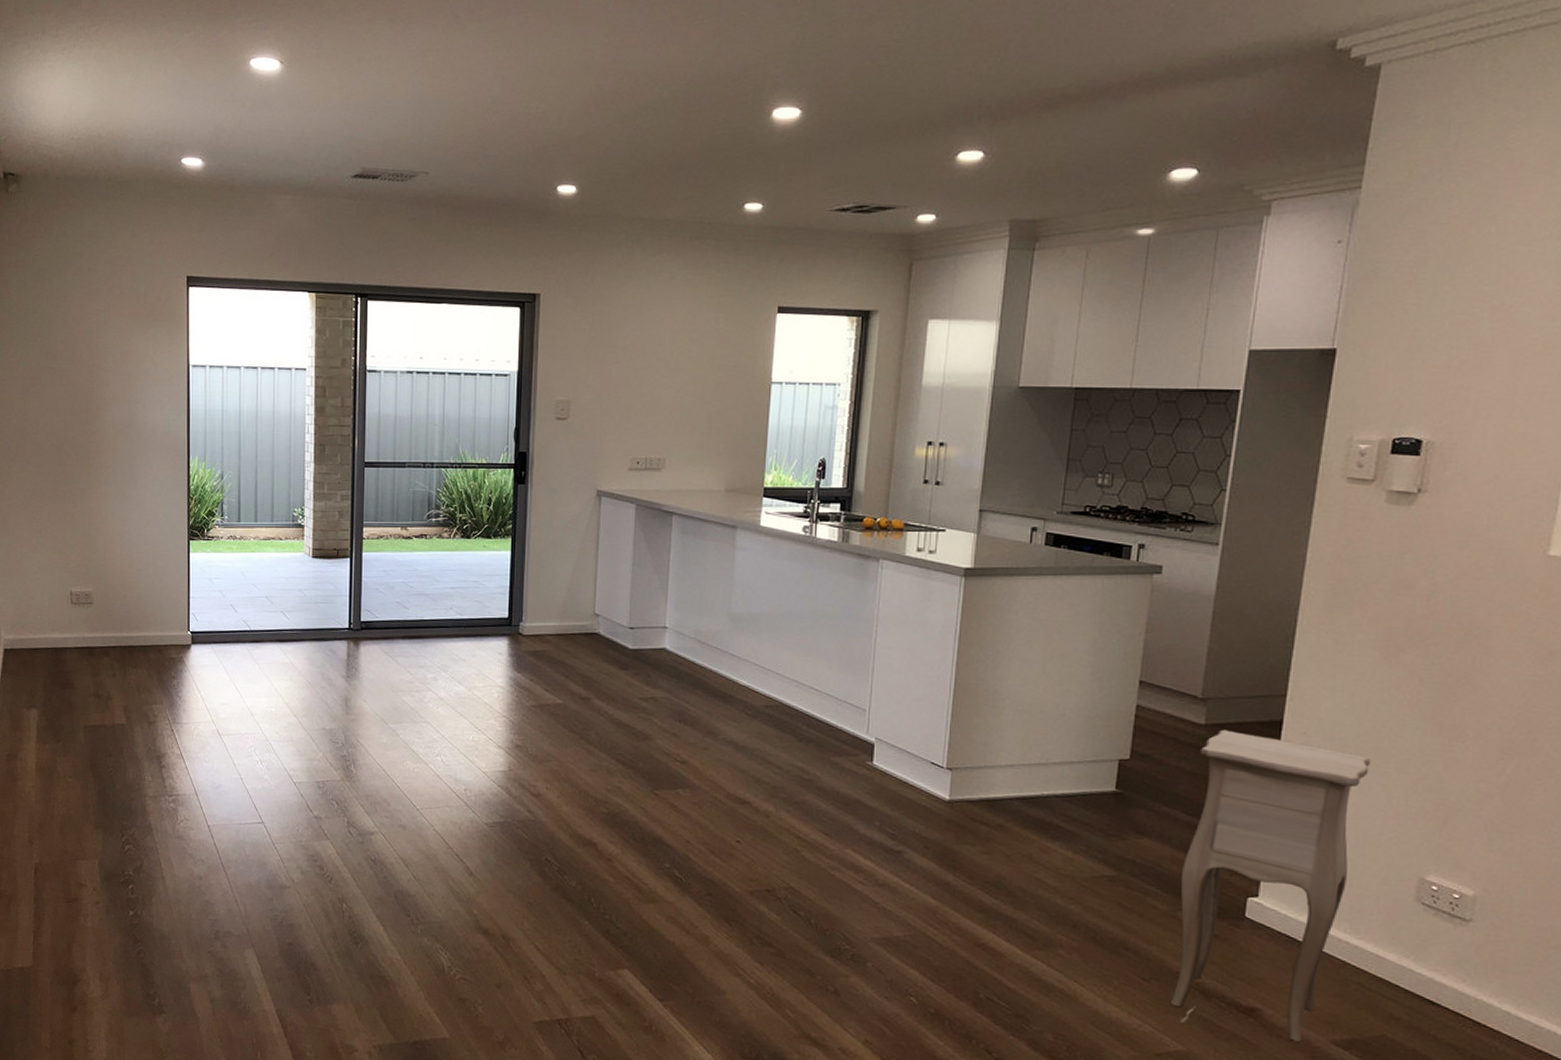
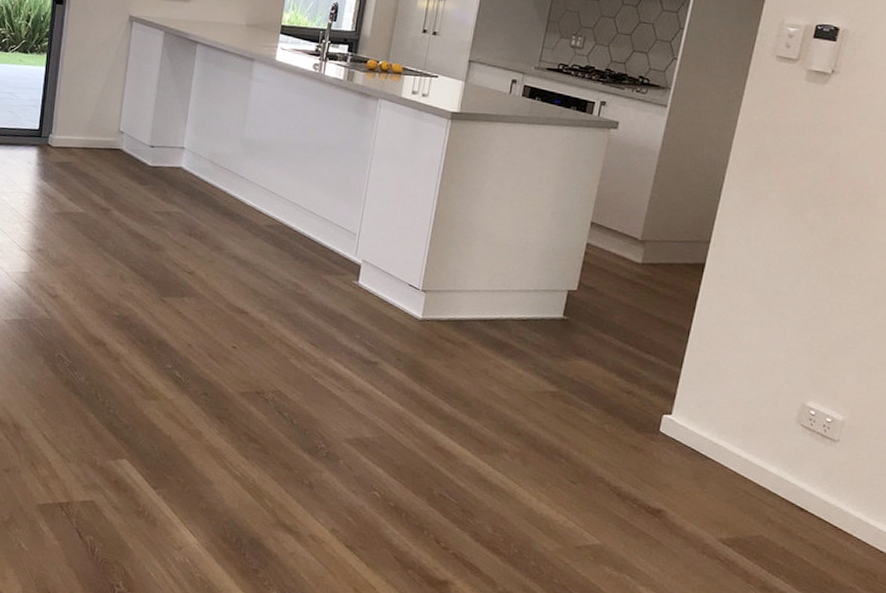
side table: present [1170,729,1371,1042] -> none [592,268,773,539]

